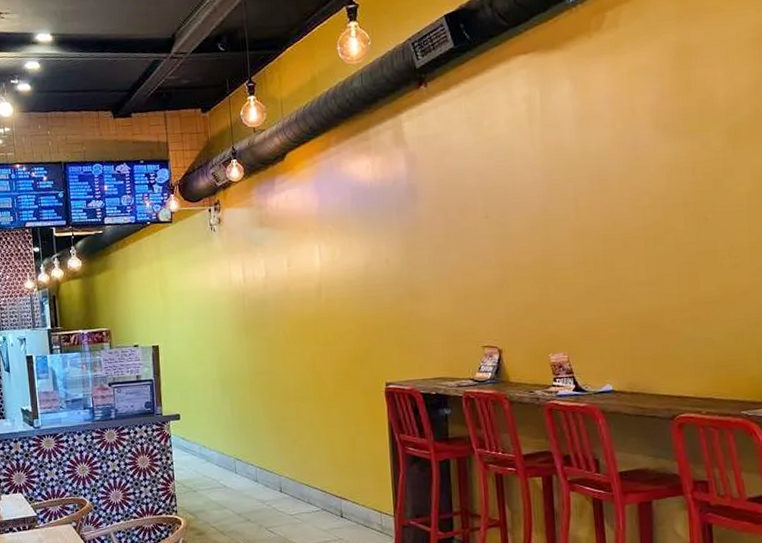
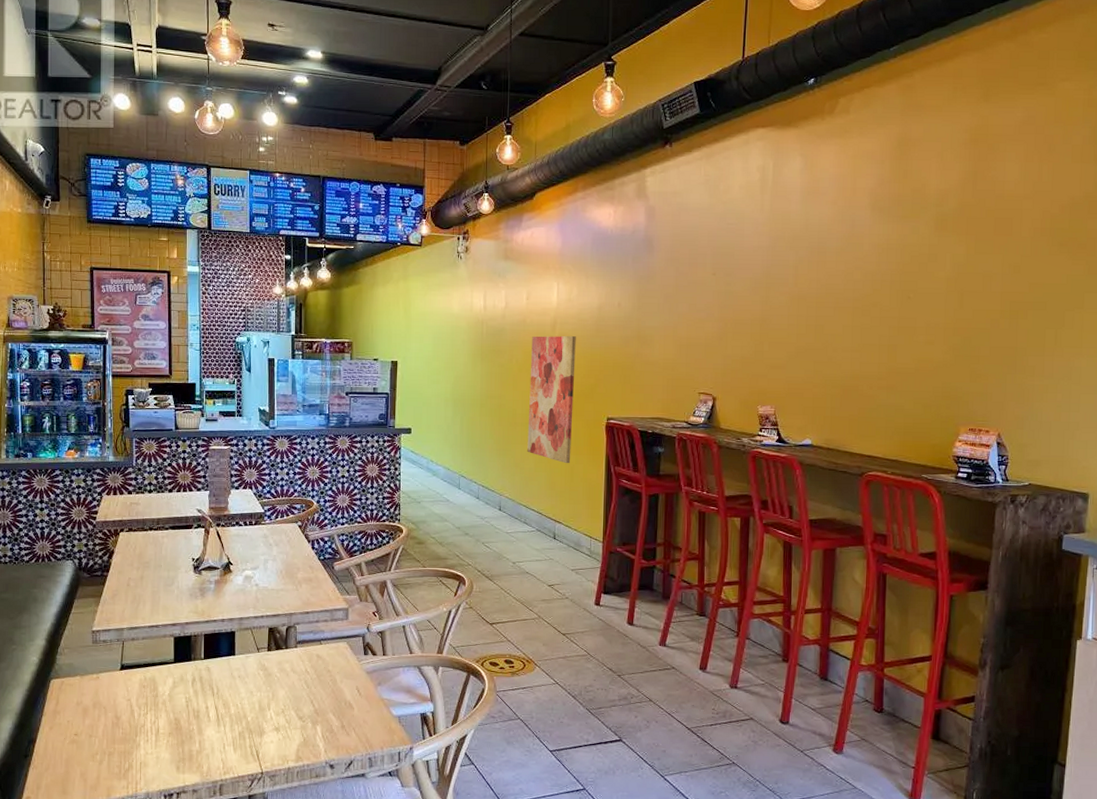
wall art: none [297,300,351,436] -> present [527,336,576,464]

